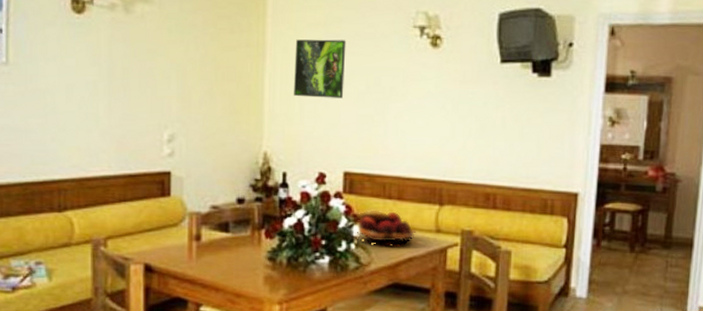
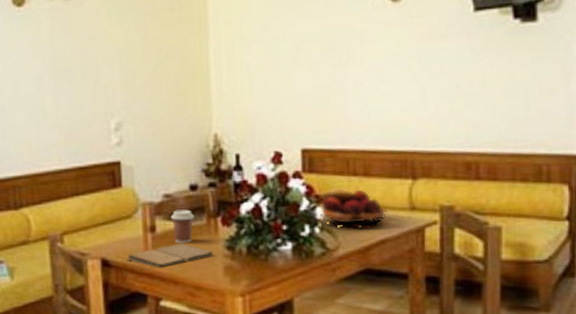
book: none [170,252,255,275] -> present [126,242,214,268]
coffee cup: none [217,221,239,253] -> present [171,209,194,244]
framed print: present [294,39,346,98] -> none [239,4,296,71]

